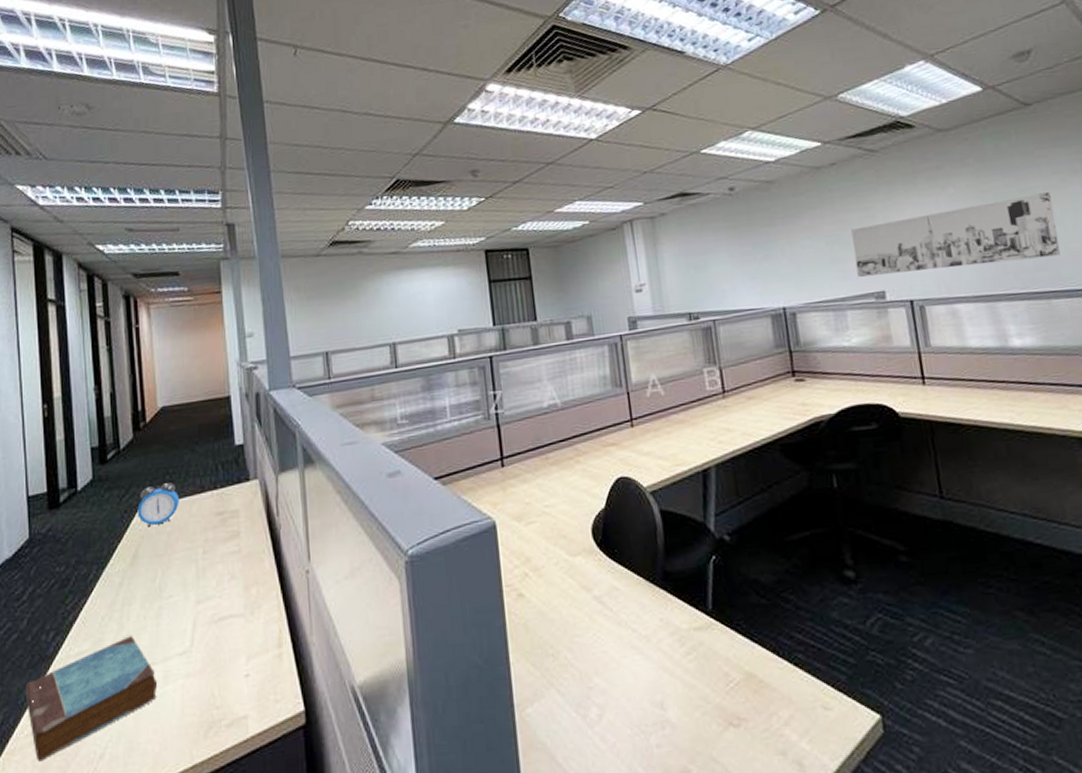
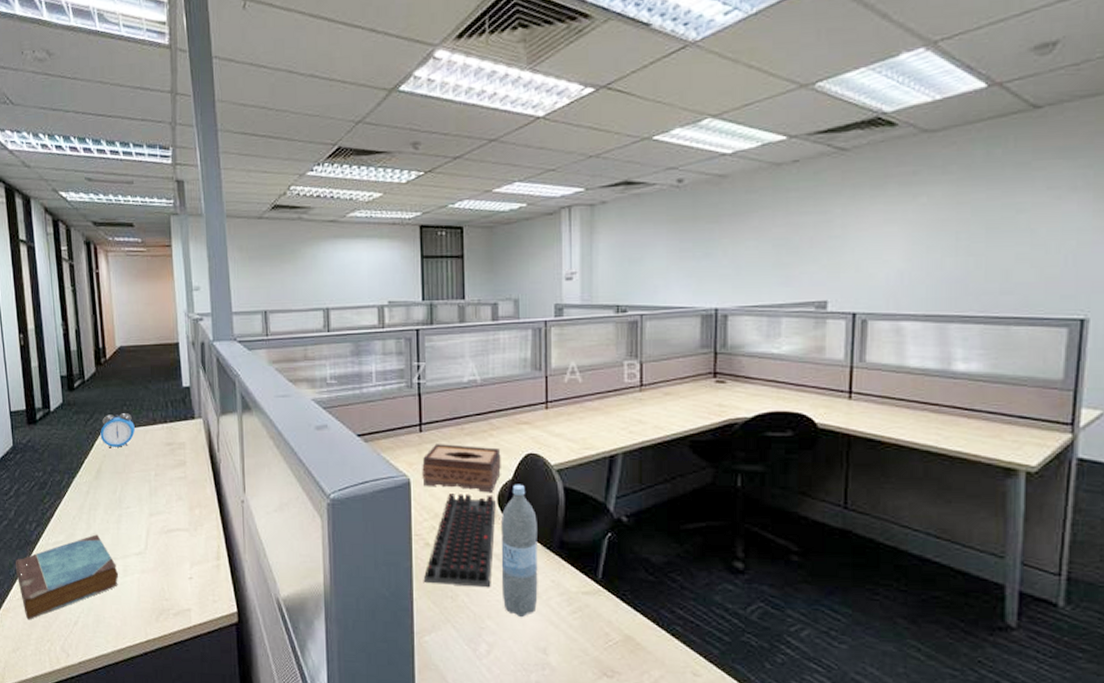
tissue box: none [507,475,593,527] -> present [422,444,501,493]
computer keyboard: none [519,528,595,643] -> present [423,493,496,588]
water bottle: none [597,512,648,669] -> present [500,484,538,618]
wall art: present [851,192,1061,277] -> none [801,210,1038,284]

